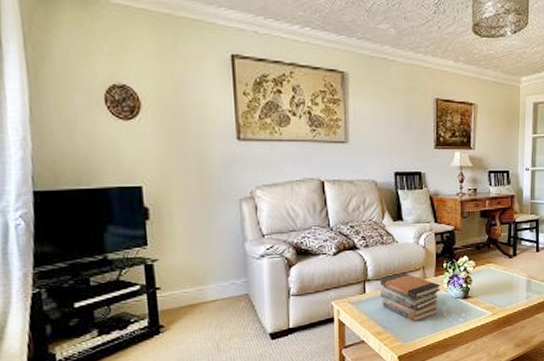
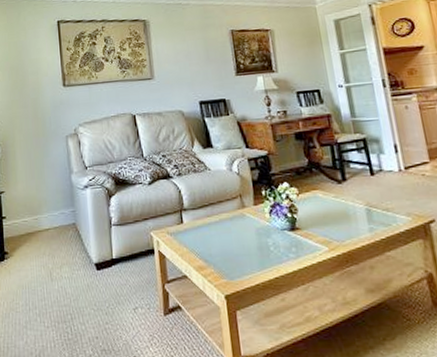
book stack: present [379,272,441,322] -> none [196,201,264,257]

